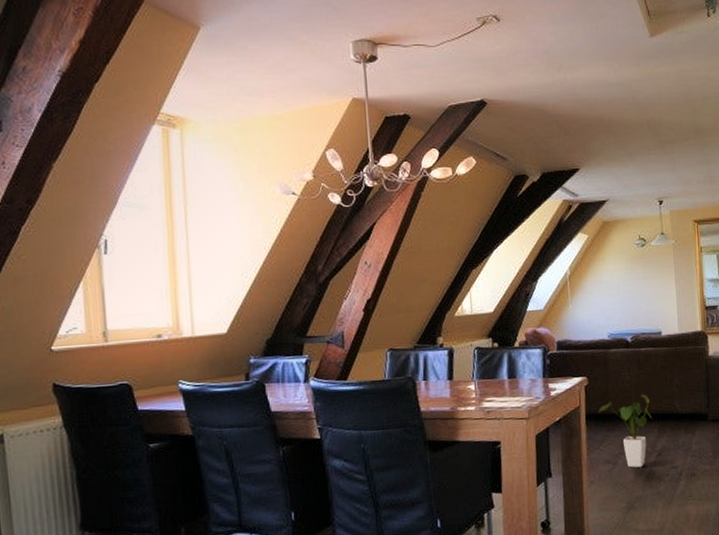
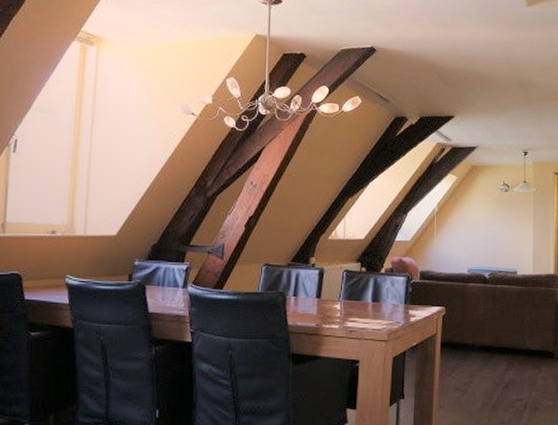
house plant: present [599,394,652,468] -> none [454,328,502,398]

